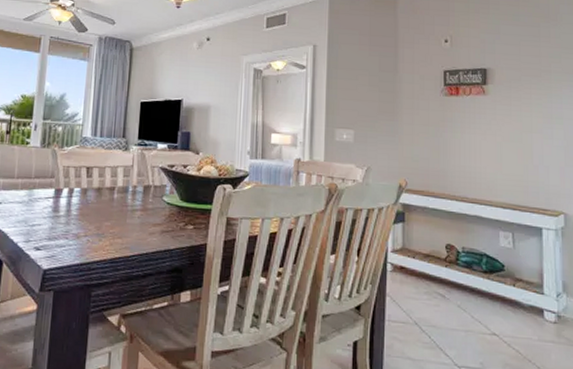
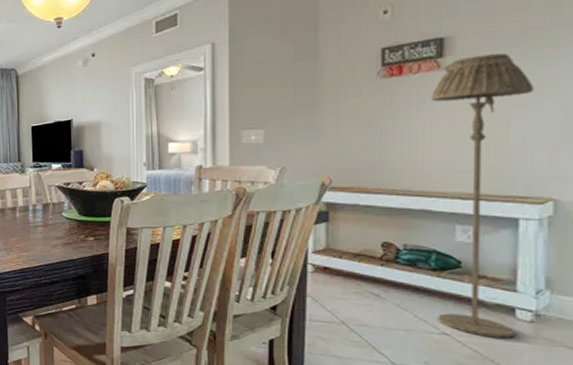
floor lamp: none [478,87,547,338] -> present [430,53,534,338]

